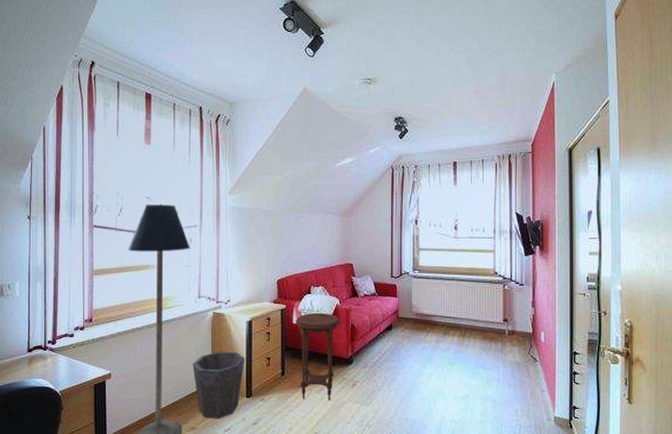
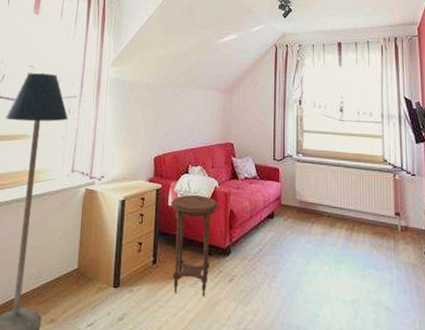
waste bin: present [192,351,245,419] -> none [58,232,115,312]

